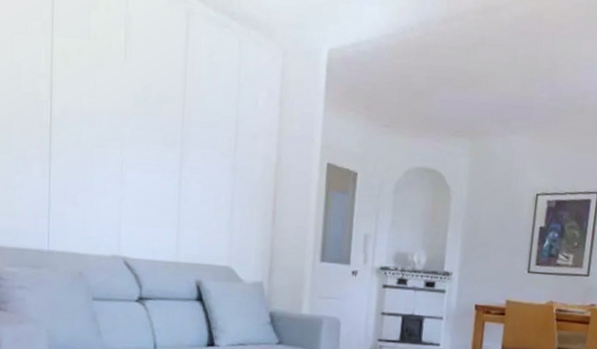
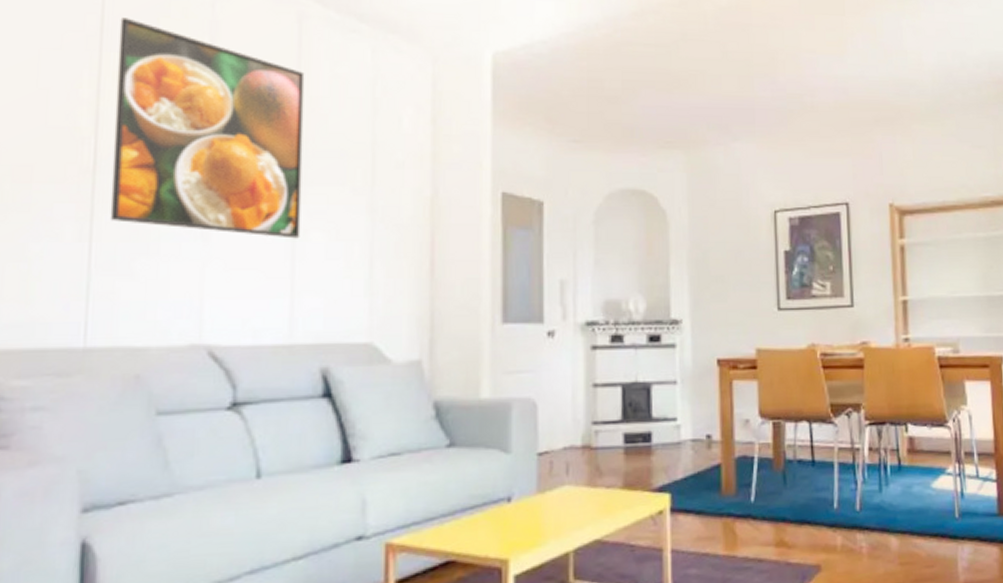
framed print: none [61,10,190,187] -> present [110,17,305,239]

